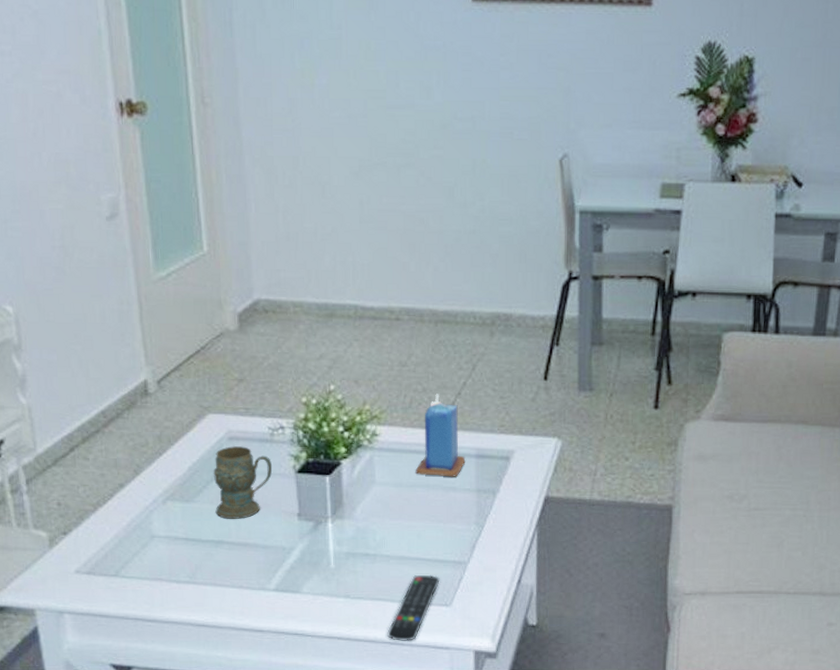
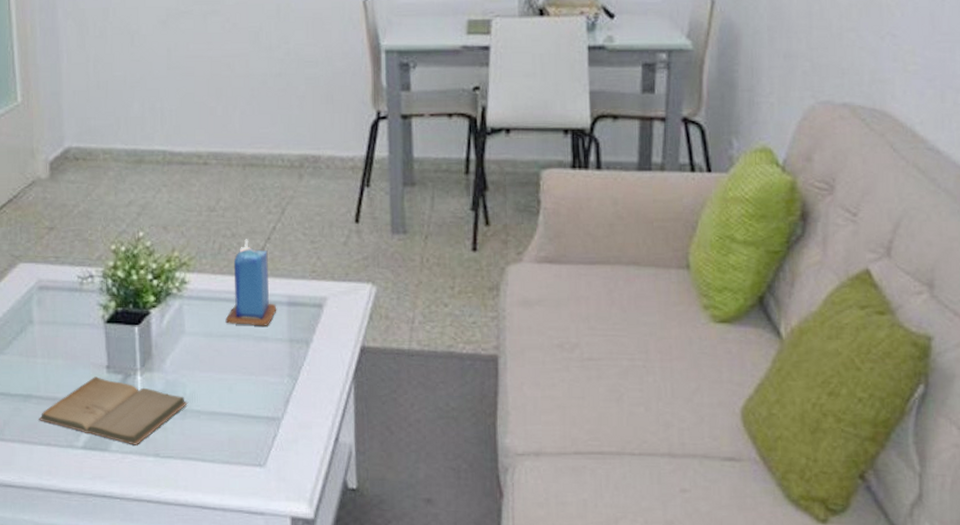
mug: present [213,445,273,519] -> none [23,295,82,372]
book: none [230,524,377,588] -> present [38,377,188,445]
remote control: present [387,574,440,641] -> none [198,431,253,505]

